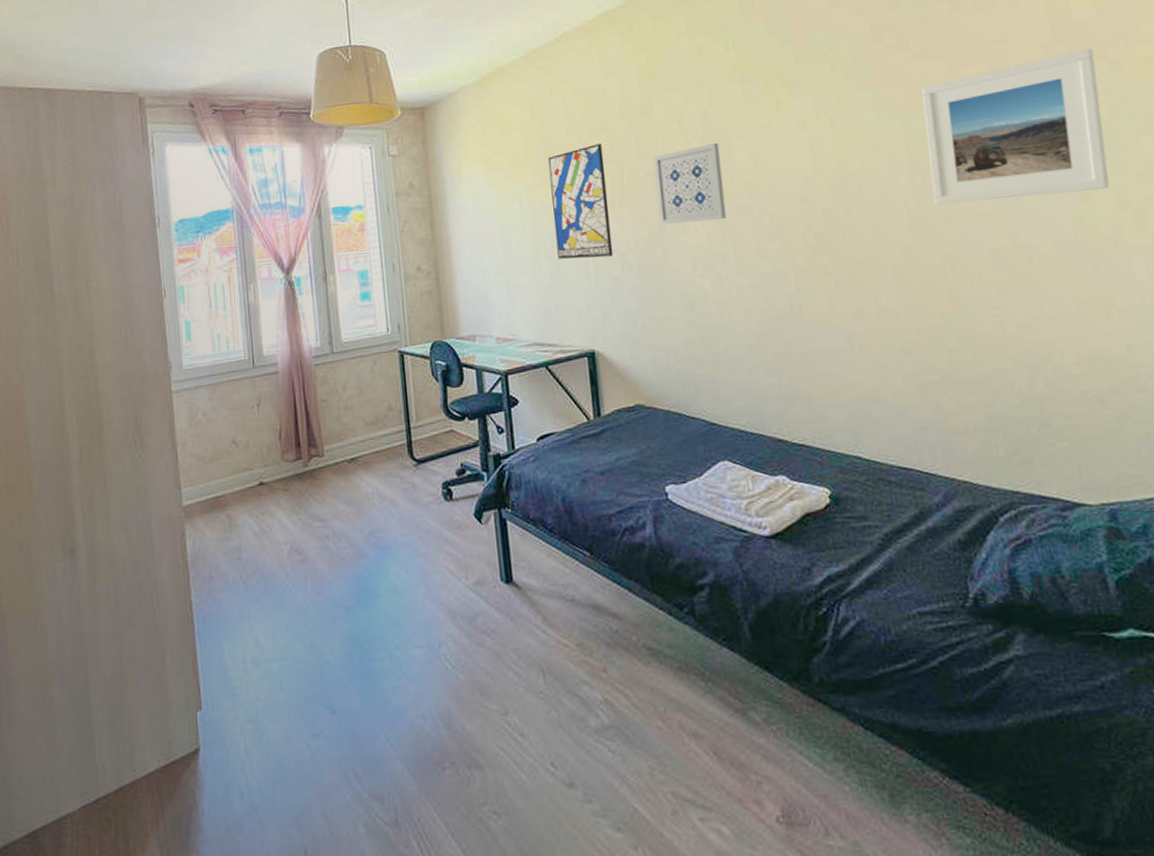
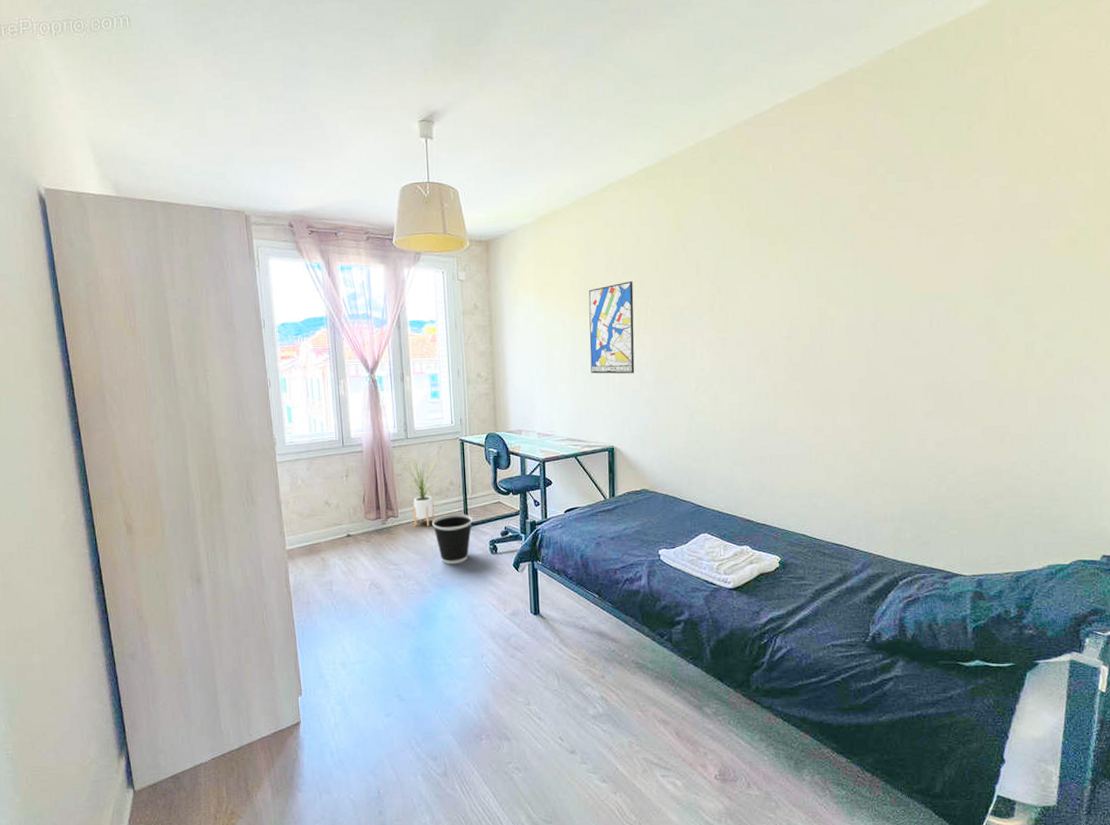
house plant: none [329,376,375,468] -> present [404,457,440,527]
wastebasket: none [367,448,420,518] -> present [432,513,473,565]
wall art: present [653,142,726,226] -> none [673,286,727,351]
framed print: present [921,48,1110,205] -> none [888,228,1030,348]

